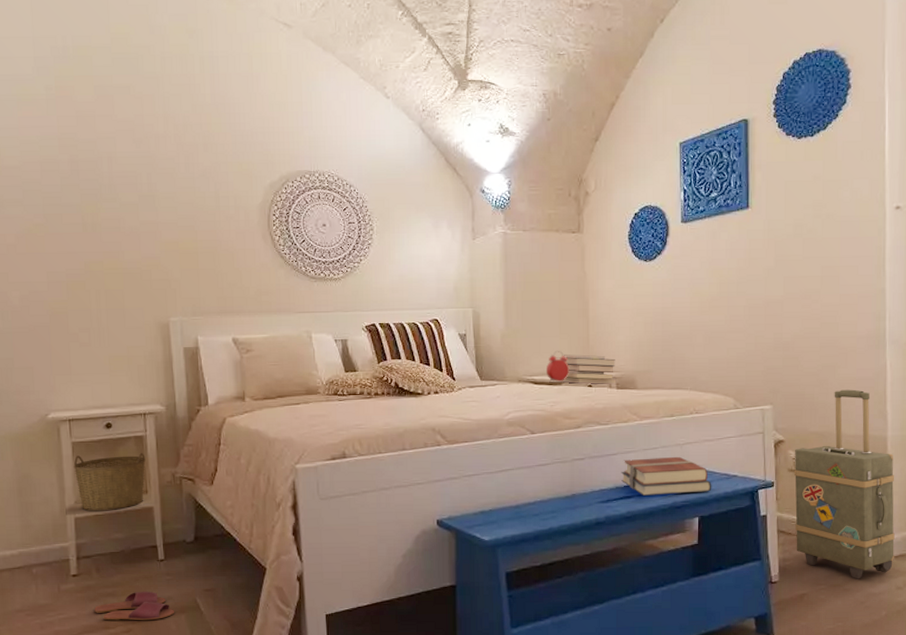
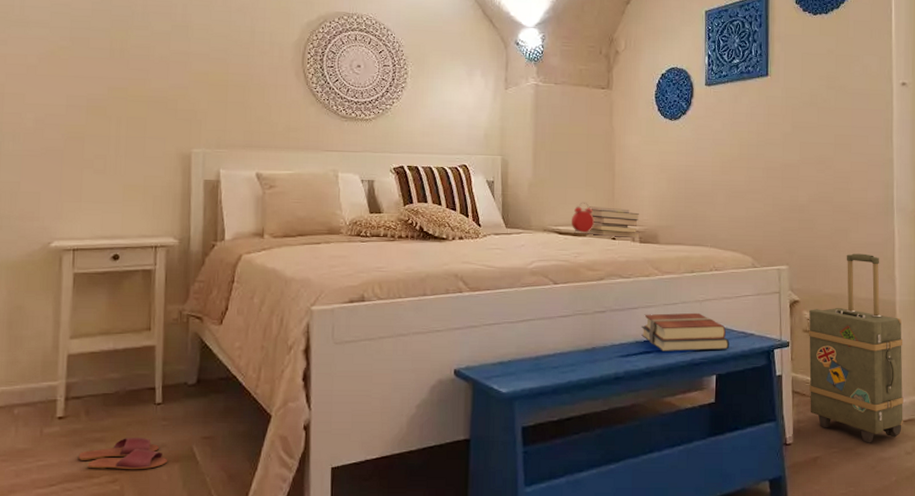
basket: present [73,453,146,512] -> none [73,288,152,348]

